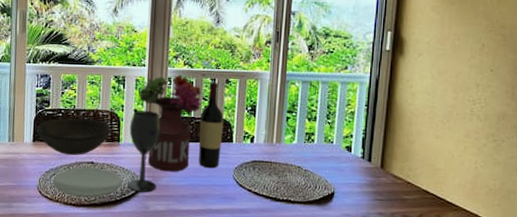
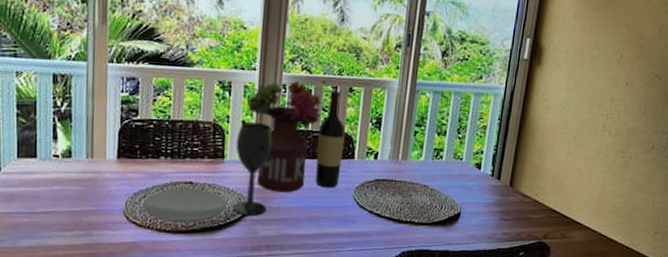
bowl: present [36,118,111,155] -> none [121,130,214,174]

